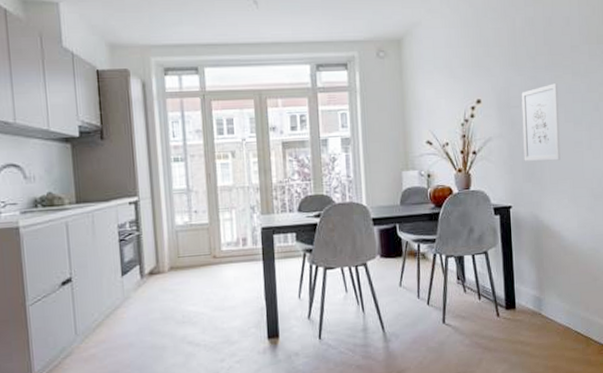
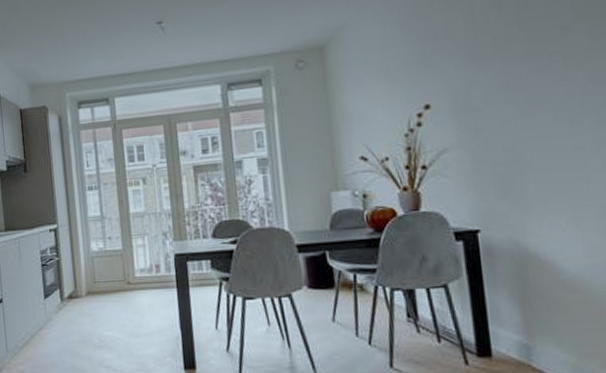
wall art: present [521,83,561,161] -> none [487,76,551,175]

